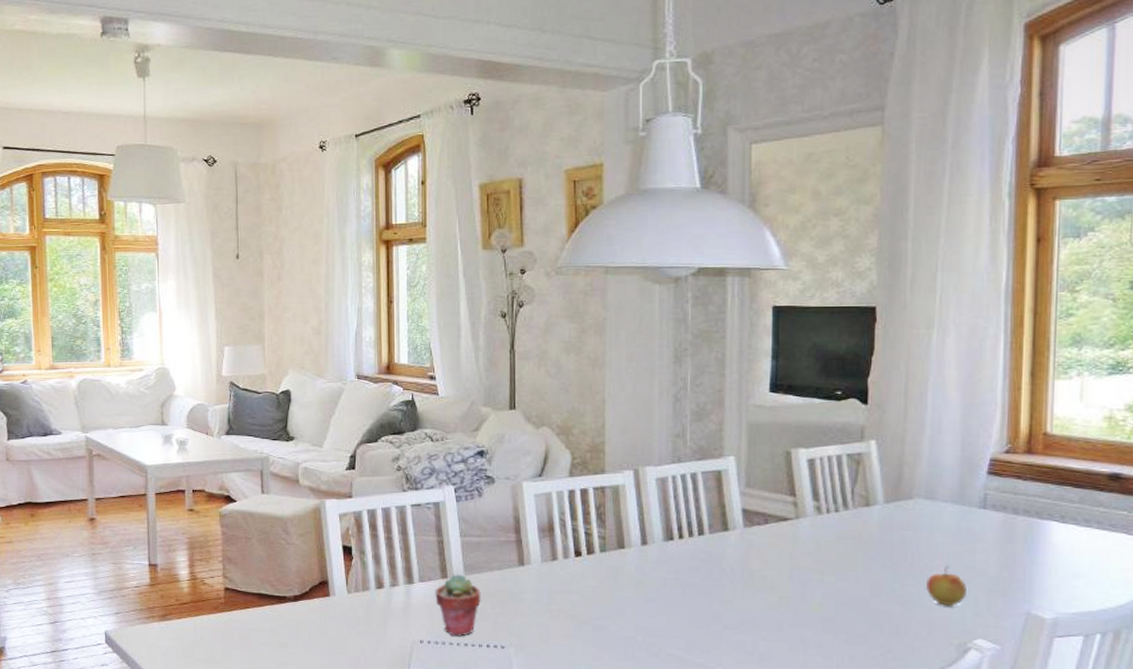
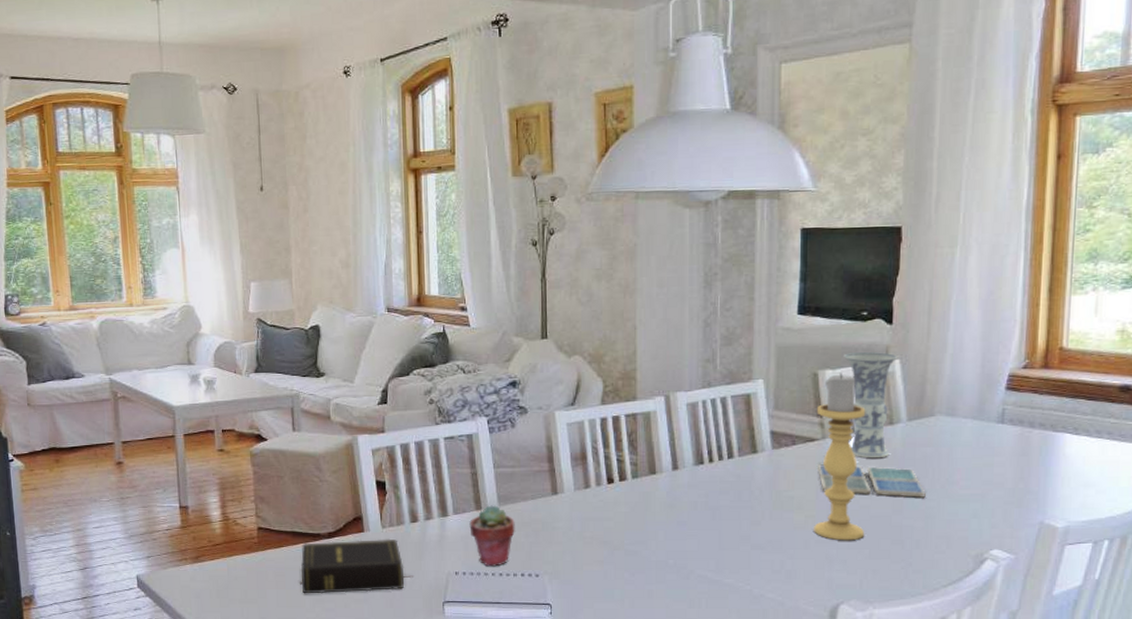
book: none [265,604,378,657] -> present [300,538,413,594]
candle holder: none [788,452,841,624] -> present [814,373,866,541]
drink coaster: none [791,544,905,582] -> present [818,464,926,498]
vase: none [818,432,874,541] -> present [844,352,898,459]
apple: present [926,566,966,606] -> none [946,480,984,519]

